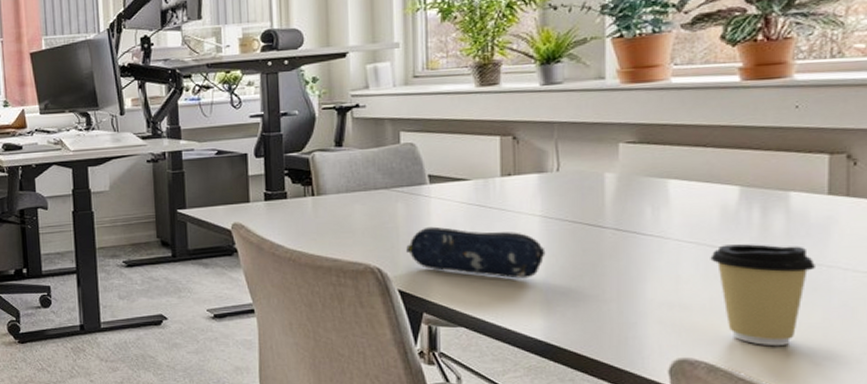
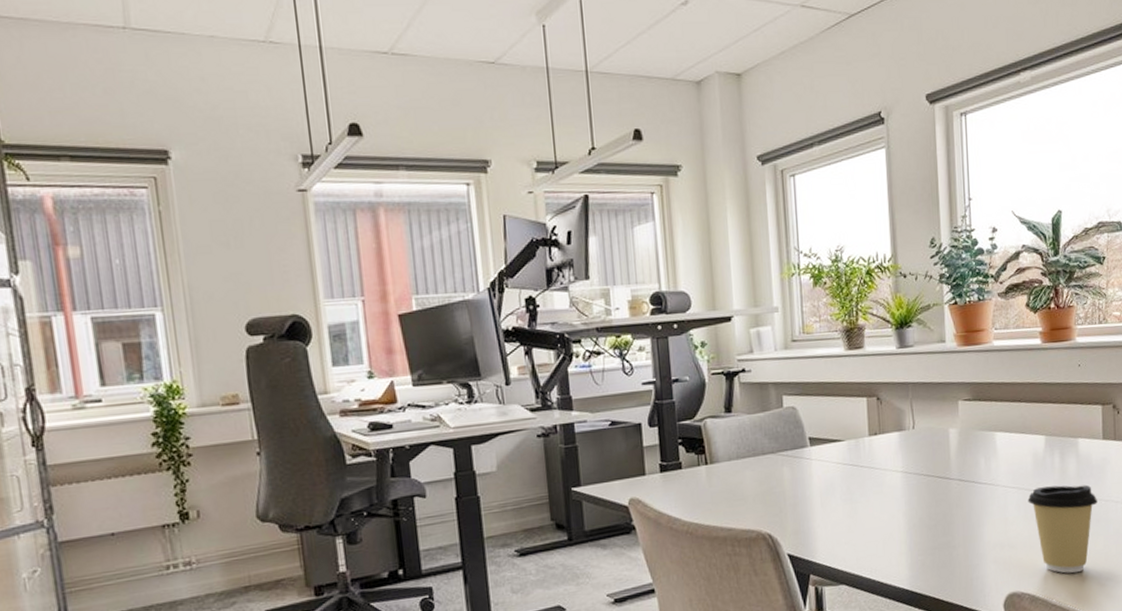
pencil case: present [406,226,546,279] -> none [793,488,908,533]

